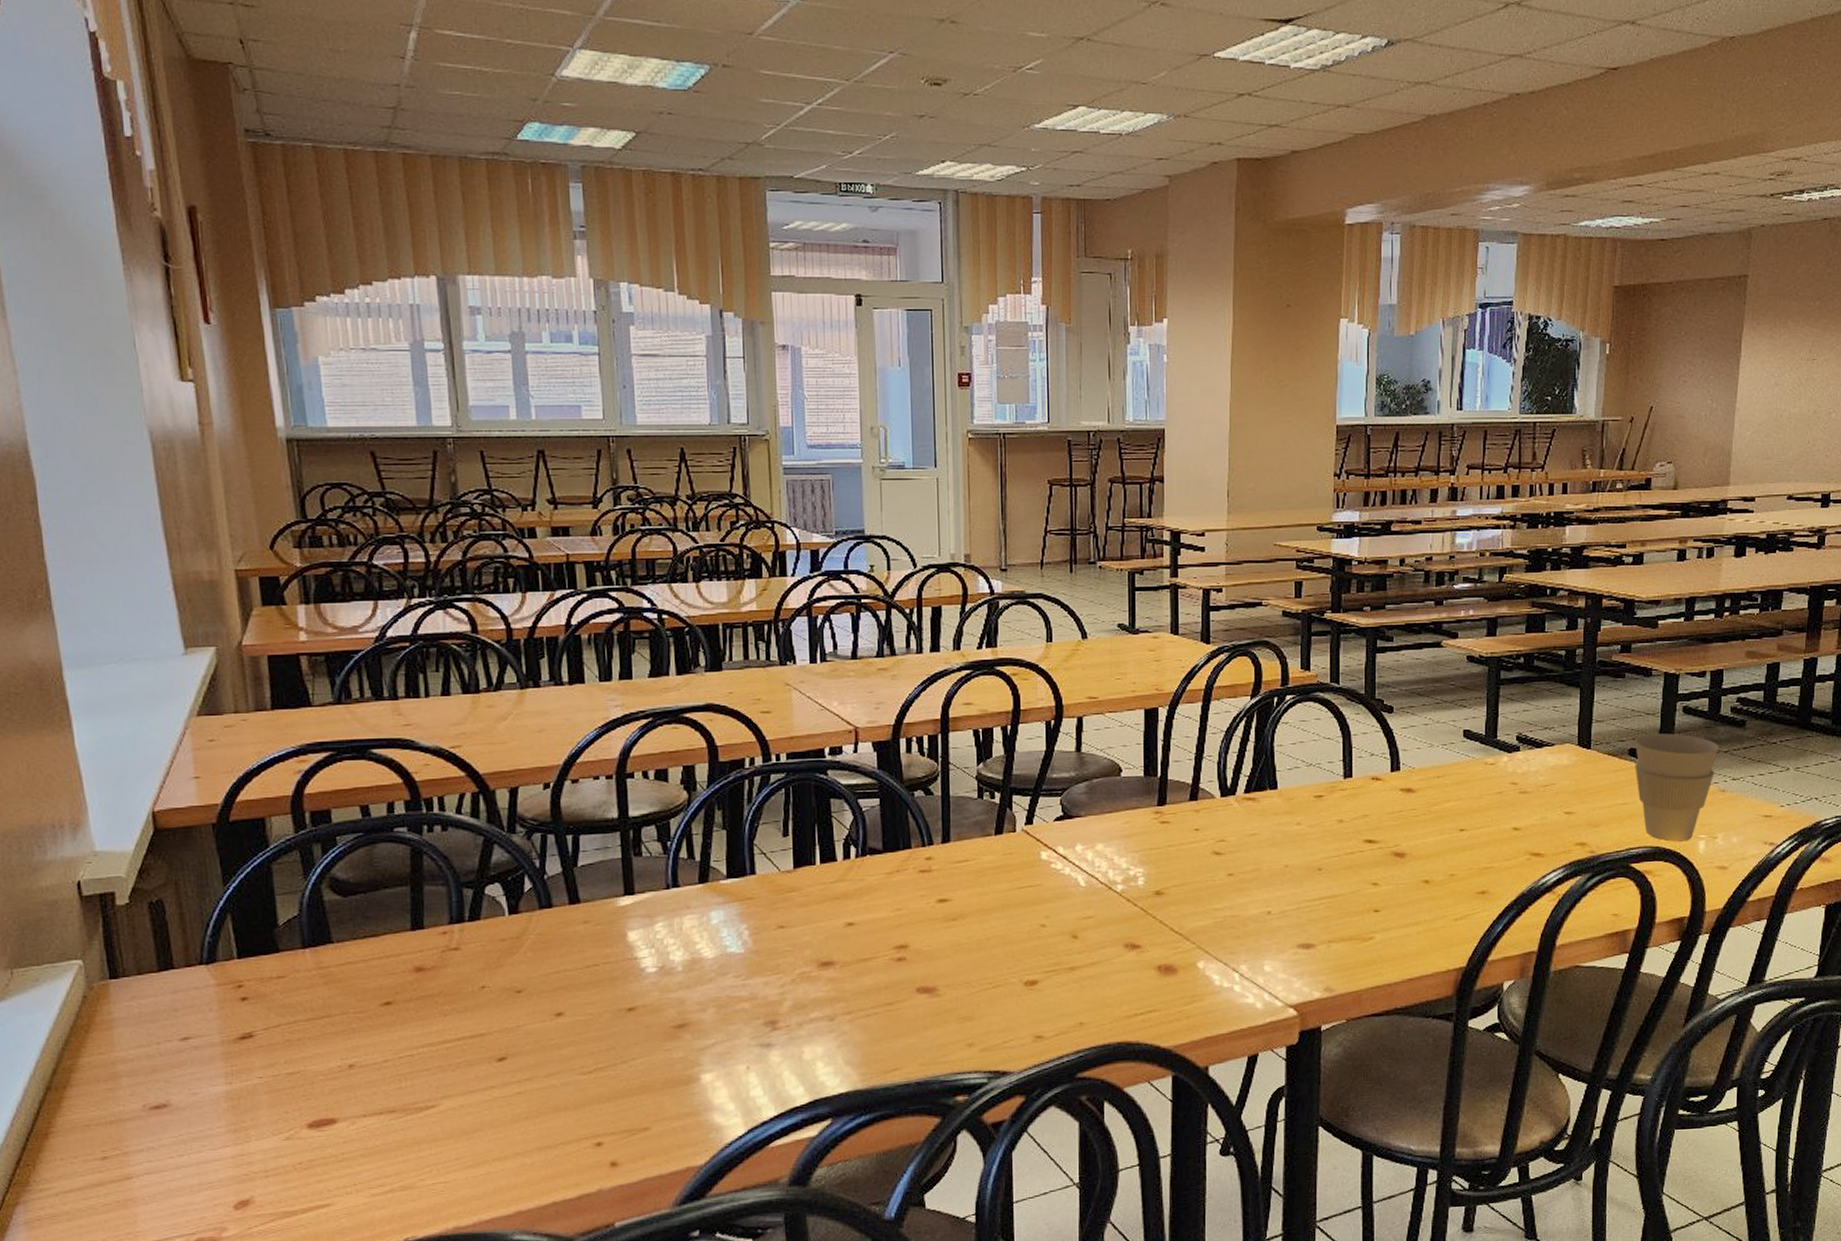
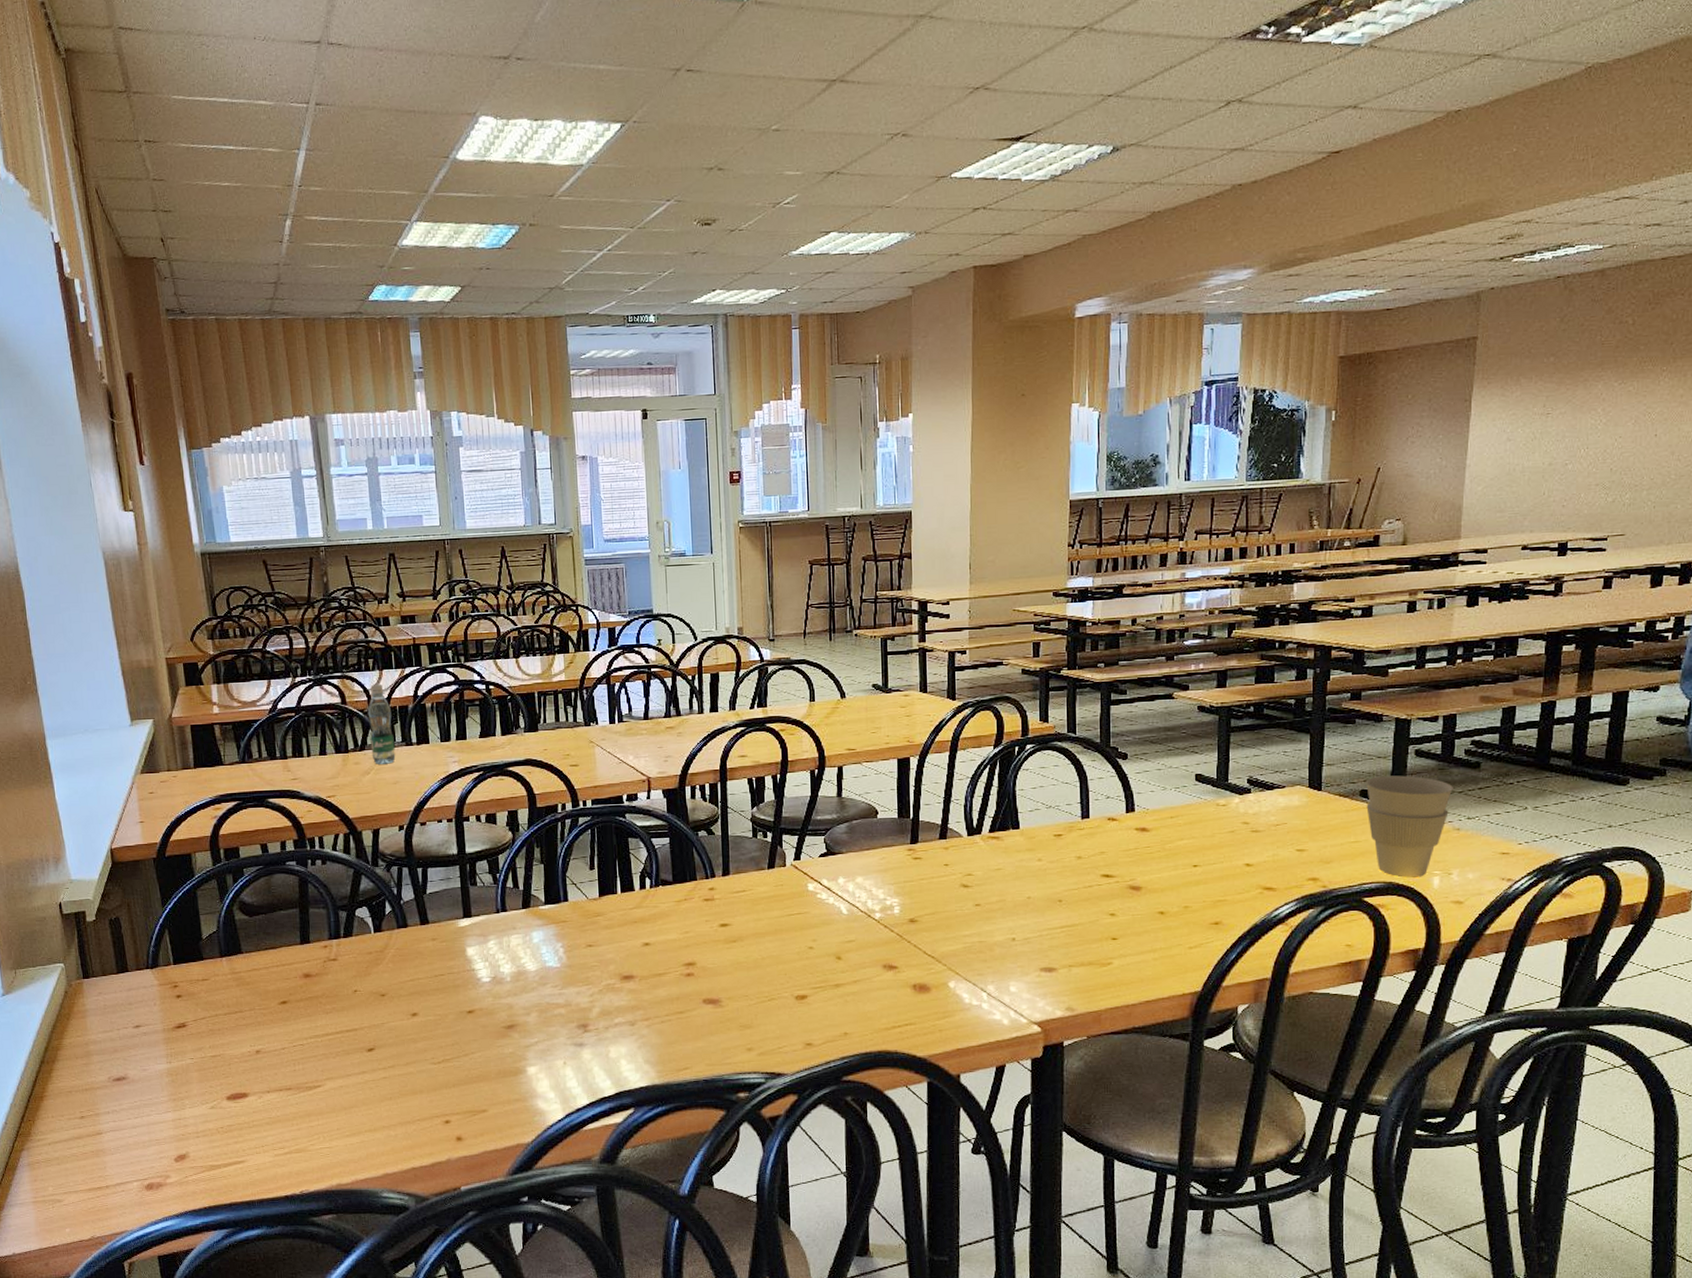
bottle: none [505,610,541,708] -> present [367,685,396,764]

